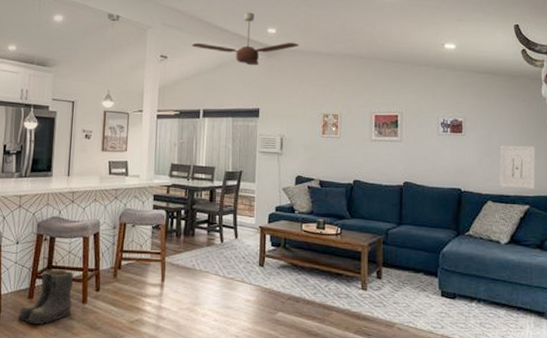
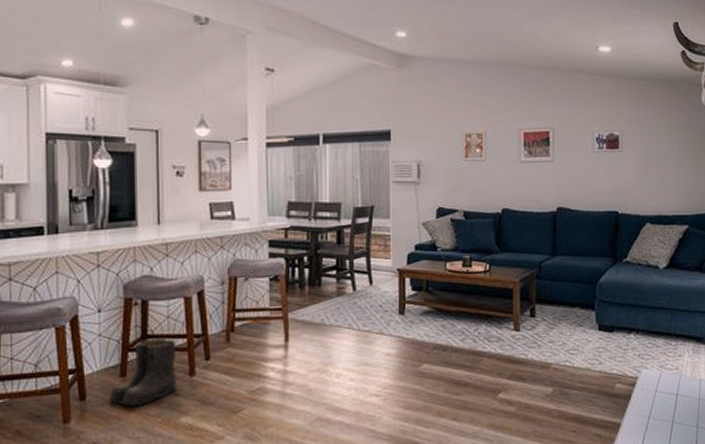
ceiling fan: present [191,12,299,65] -> none [304,11,435,77]
wall art: present [500,145,536,190] -> none [658,160,695,208]

